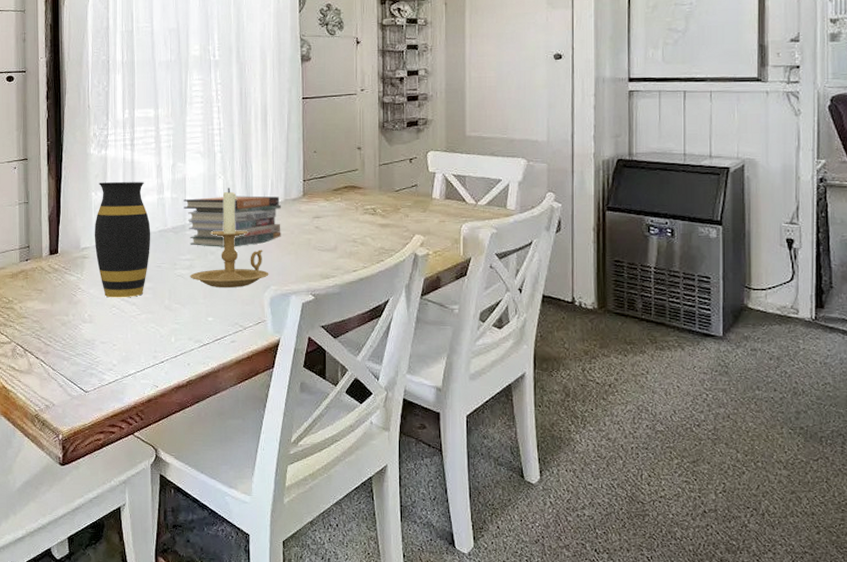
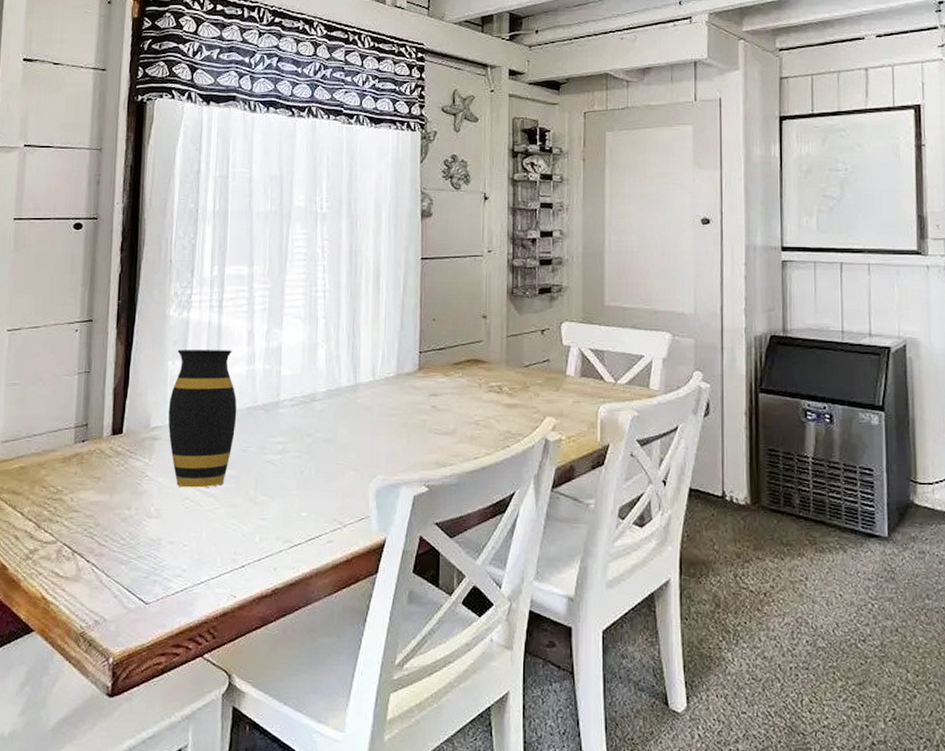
book stack: present [184,195,281,247] -> none [278,368,392,429]
candle holder: present [190,188,269,287] -> none [281,359,376,476]

